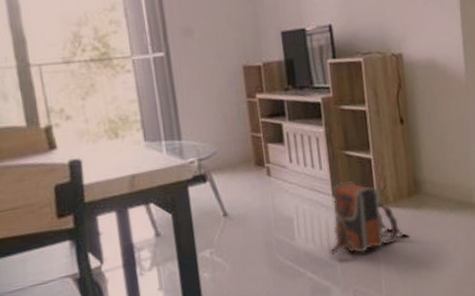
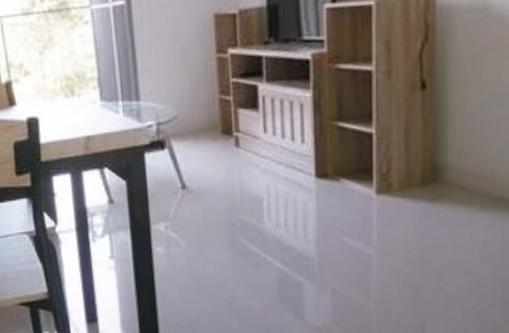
backpack: present [328,180,410,256] -> none [303,159,417,248]

